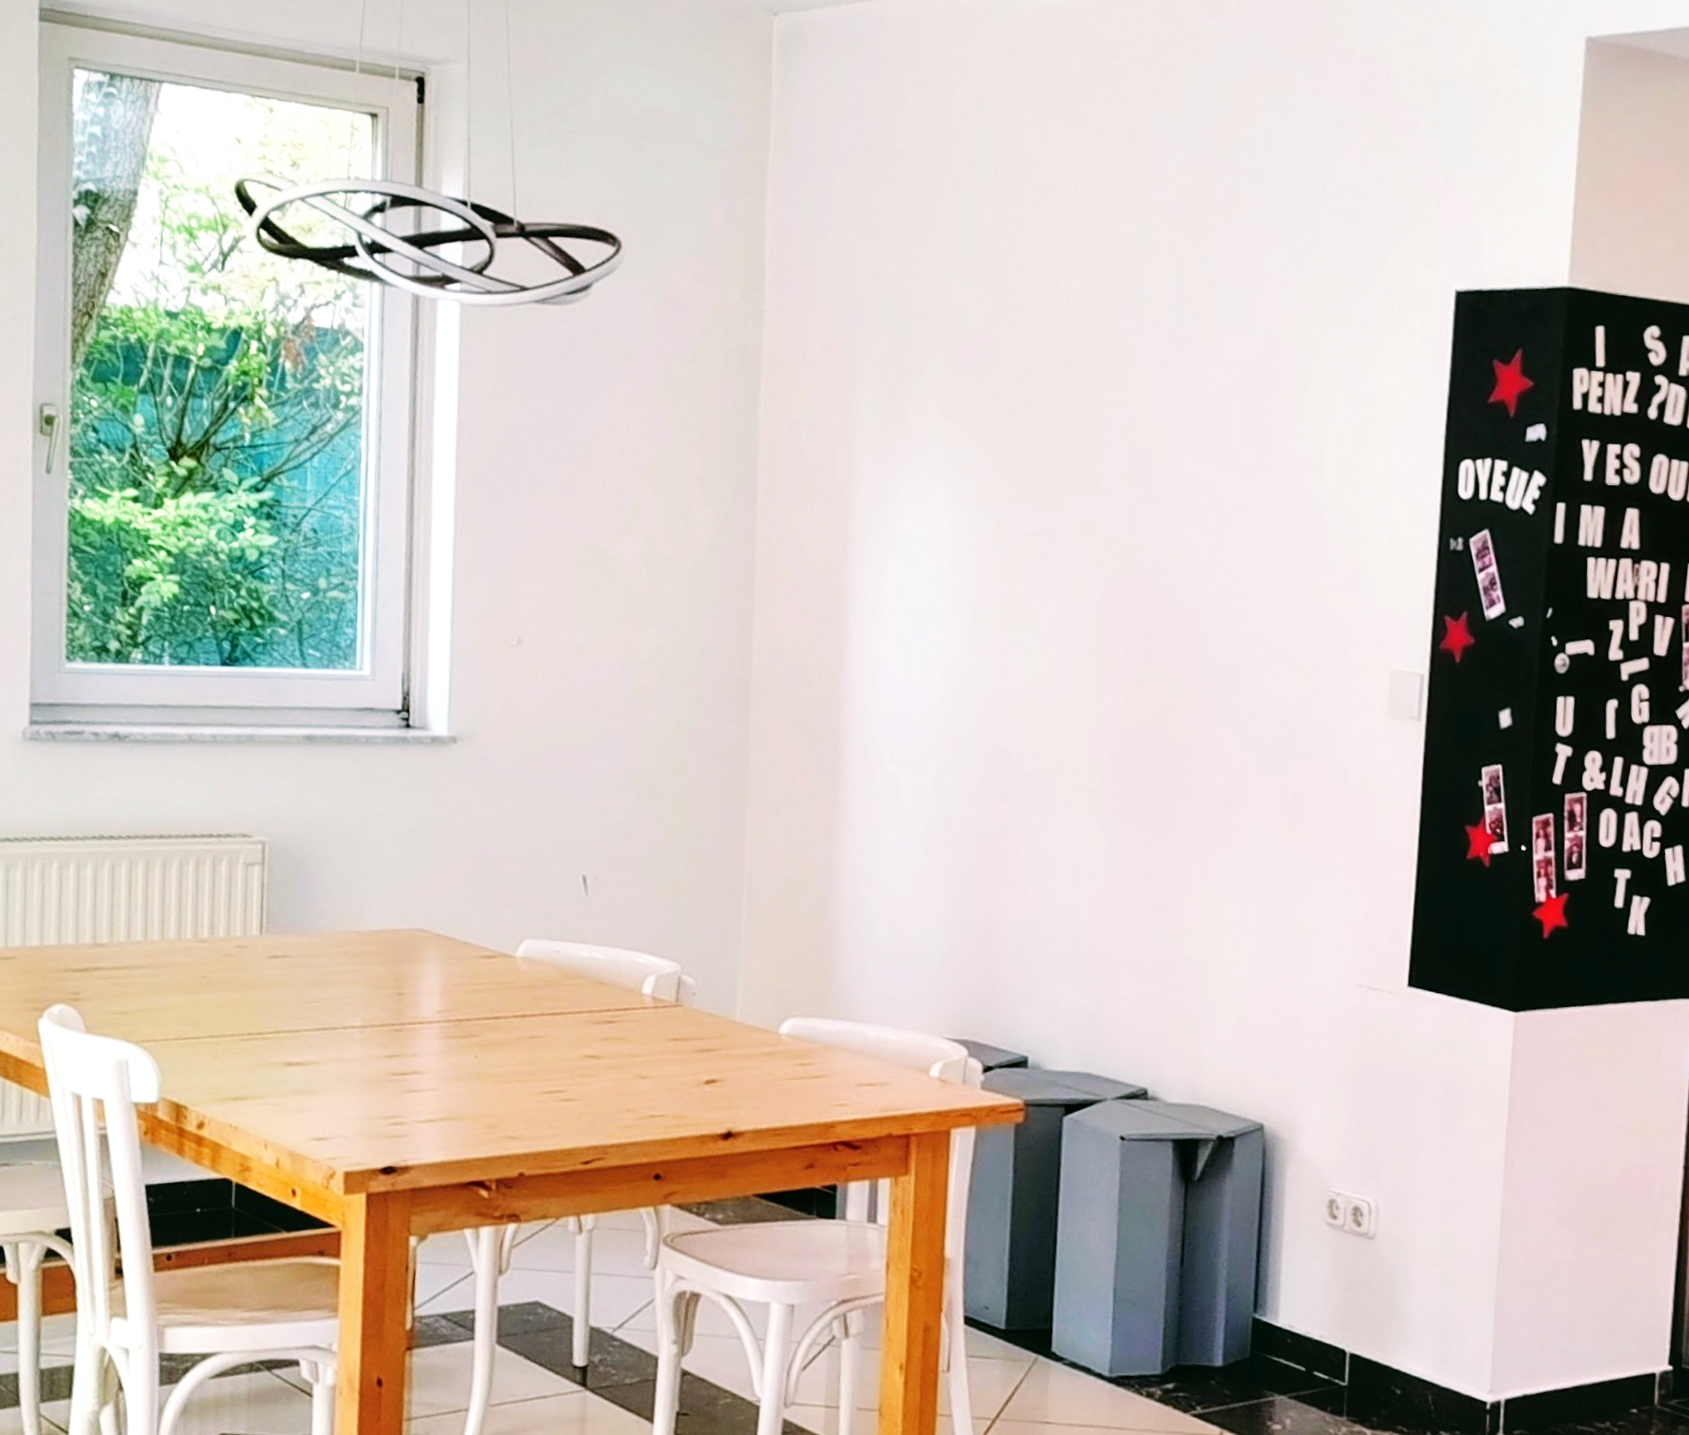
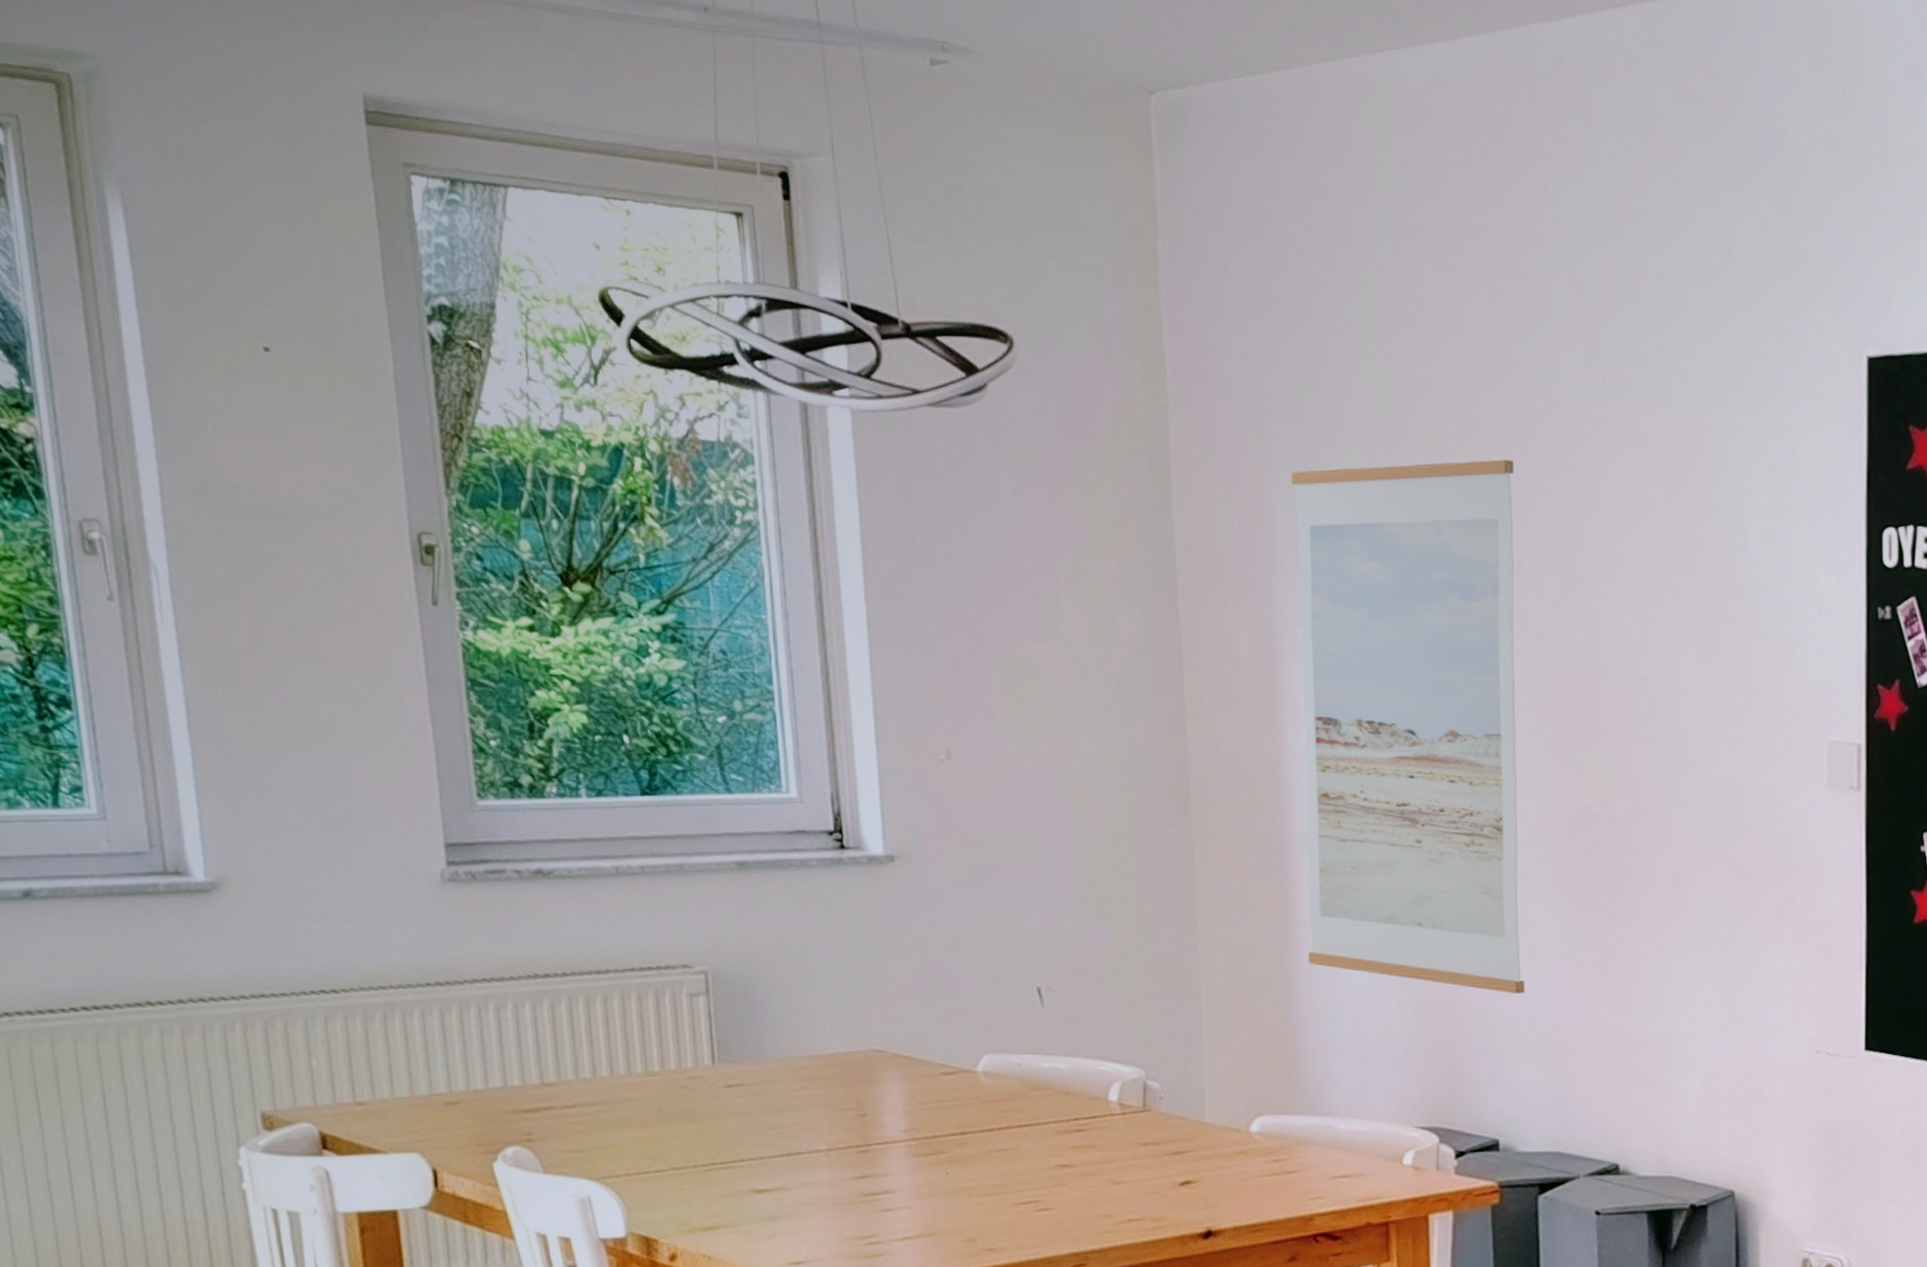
wall art: none [852,376,1097,909] -> present [1291,459,1525,994]

